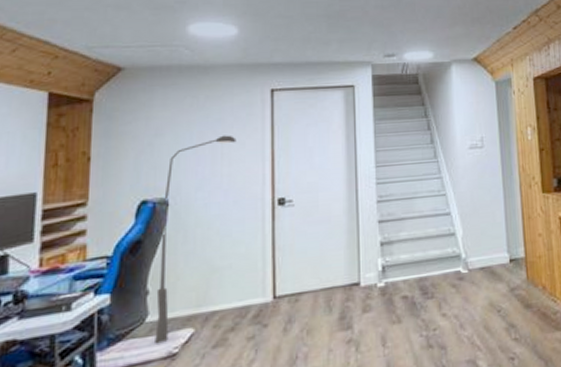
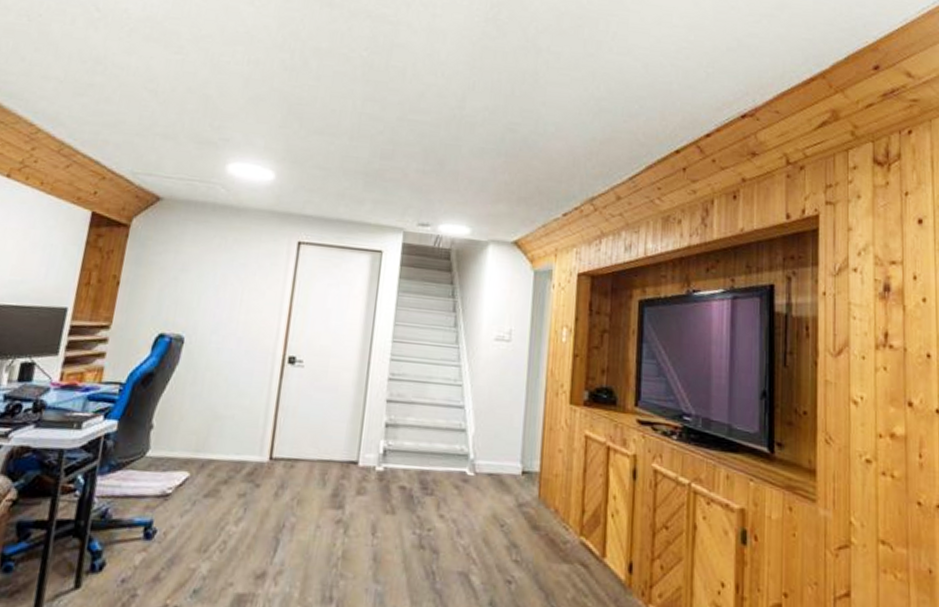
floor lamp: present [155,135,236,344] -> none [151,281,257,481]

